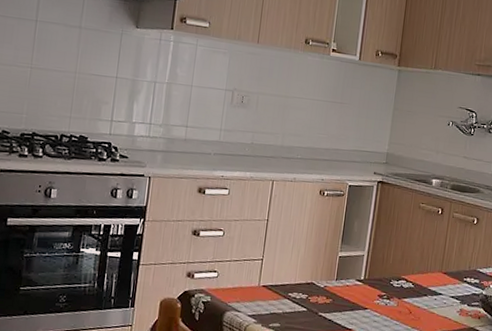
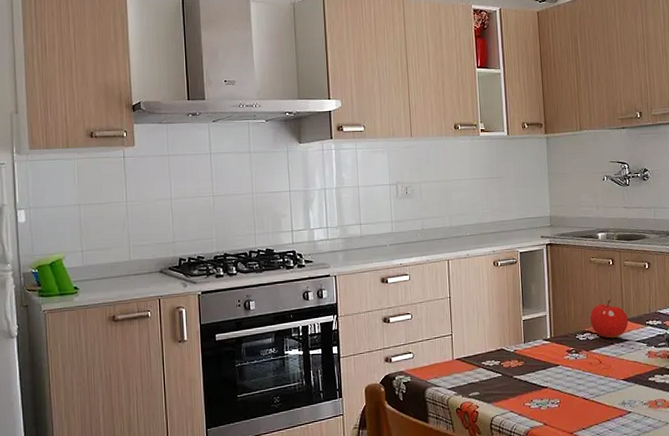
fruit: none [407,249,447,290] -> present [590,299,628,339]

